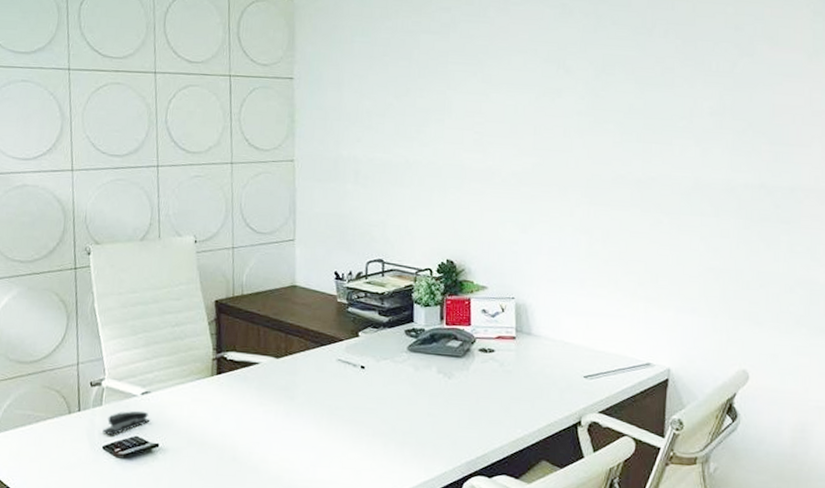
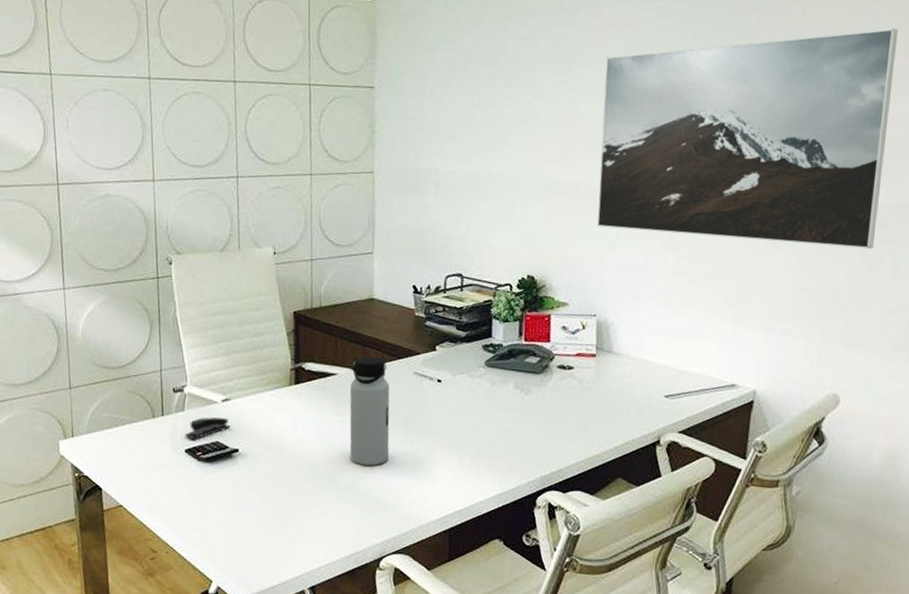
water bottle: none [272,344,314,457] -> present [349,356,390,466]
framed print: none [512,25,779,230] -> present [597,28,898,250]

